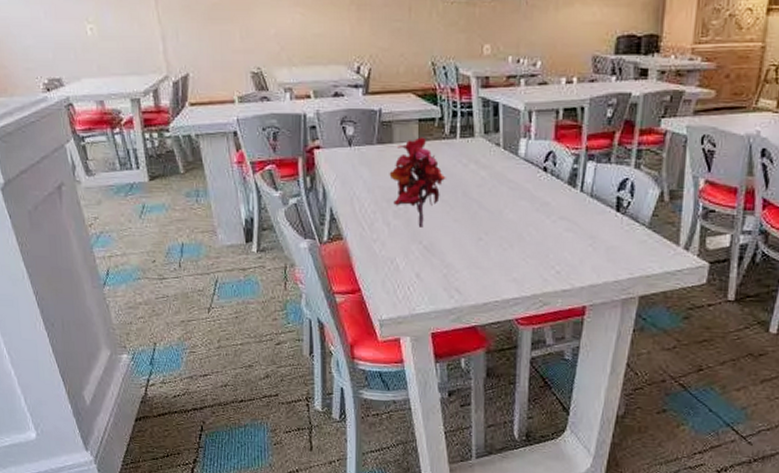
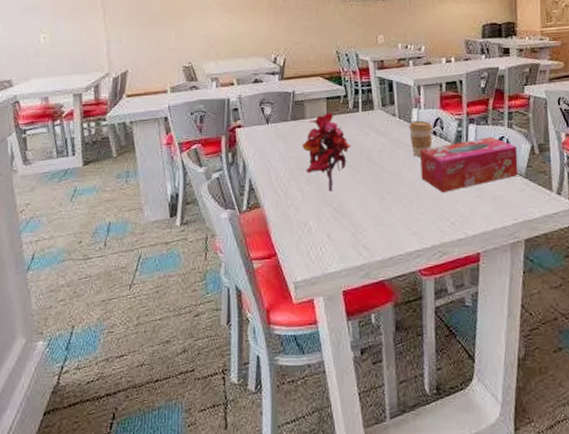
coffee cup: none [515,153,544,195] -> present [409,120,433,157]
tissue box: none [525,178,643,238] -> present [420,137,518,192]

